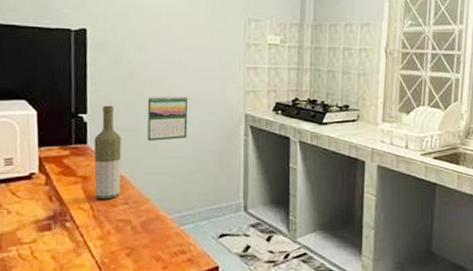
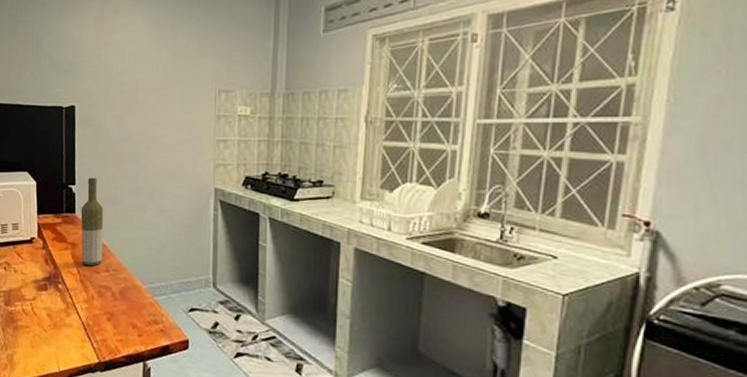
calendar: present [147,96,188,142] -> none [125,169,162,213]

